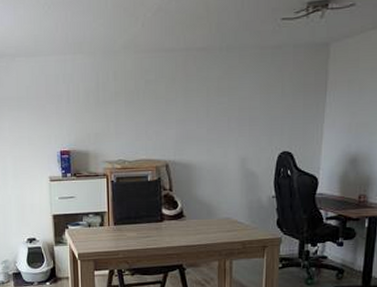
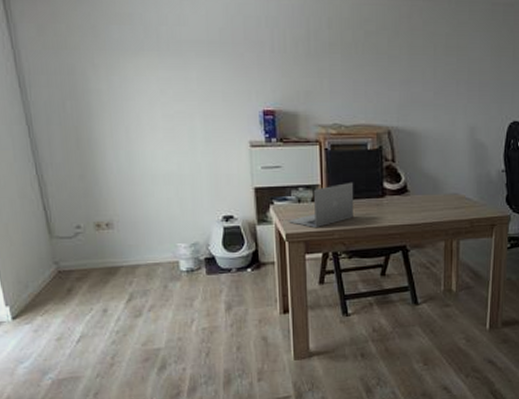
laptop: none [80,209,135,248] -> present [288,182,353,227]

